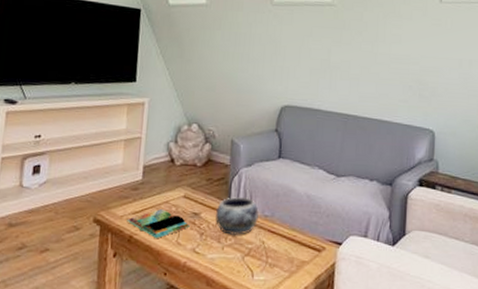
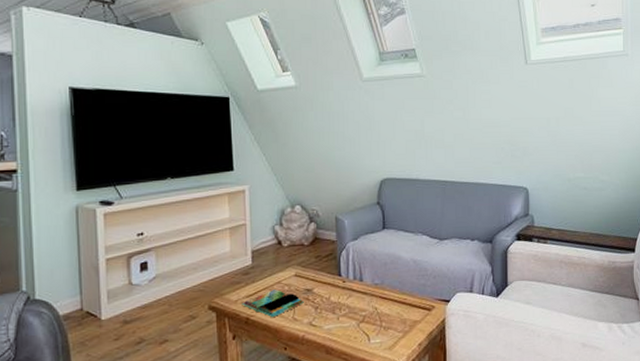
decorative bowl: present [215,196,259,235] -> none [327,268,369,306]

